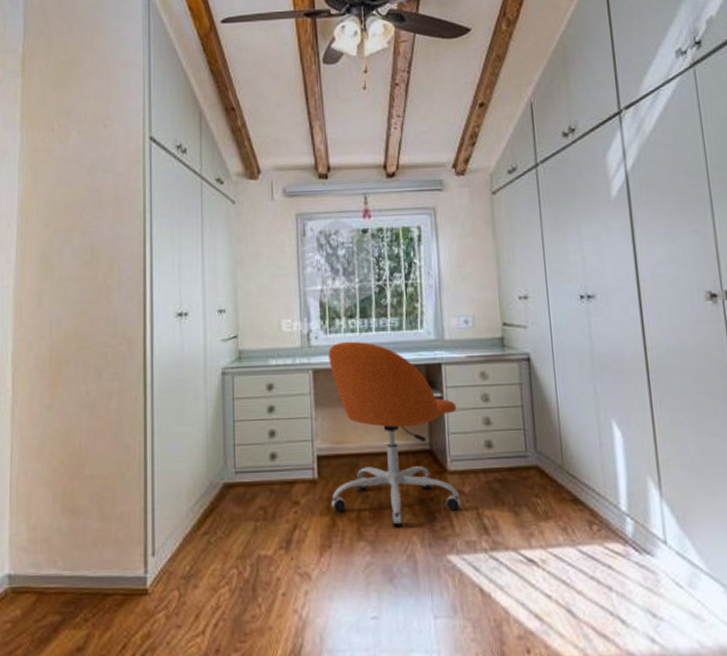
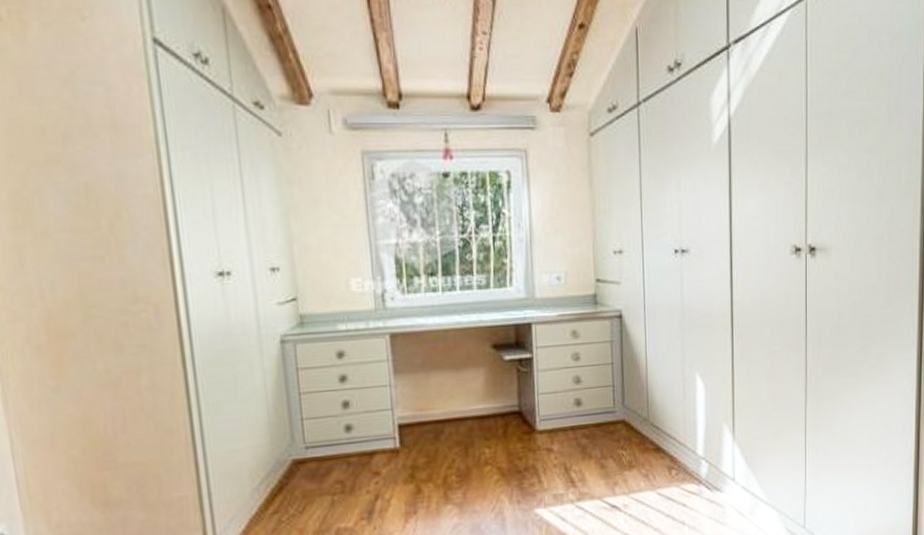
office chair: present [328,341,462,526] -> none [407,301,550,488]

